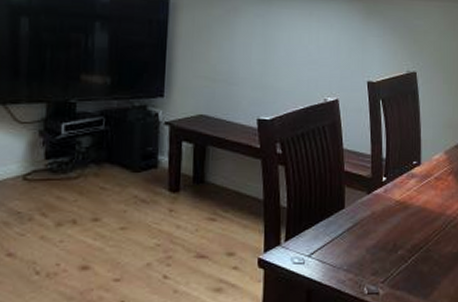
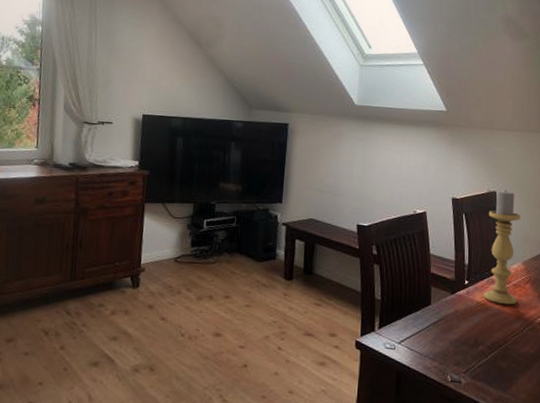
candle holder: none [402,69,443,201] -> present [483,189,521,305]

